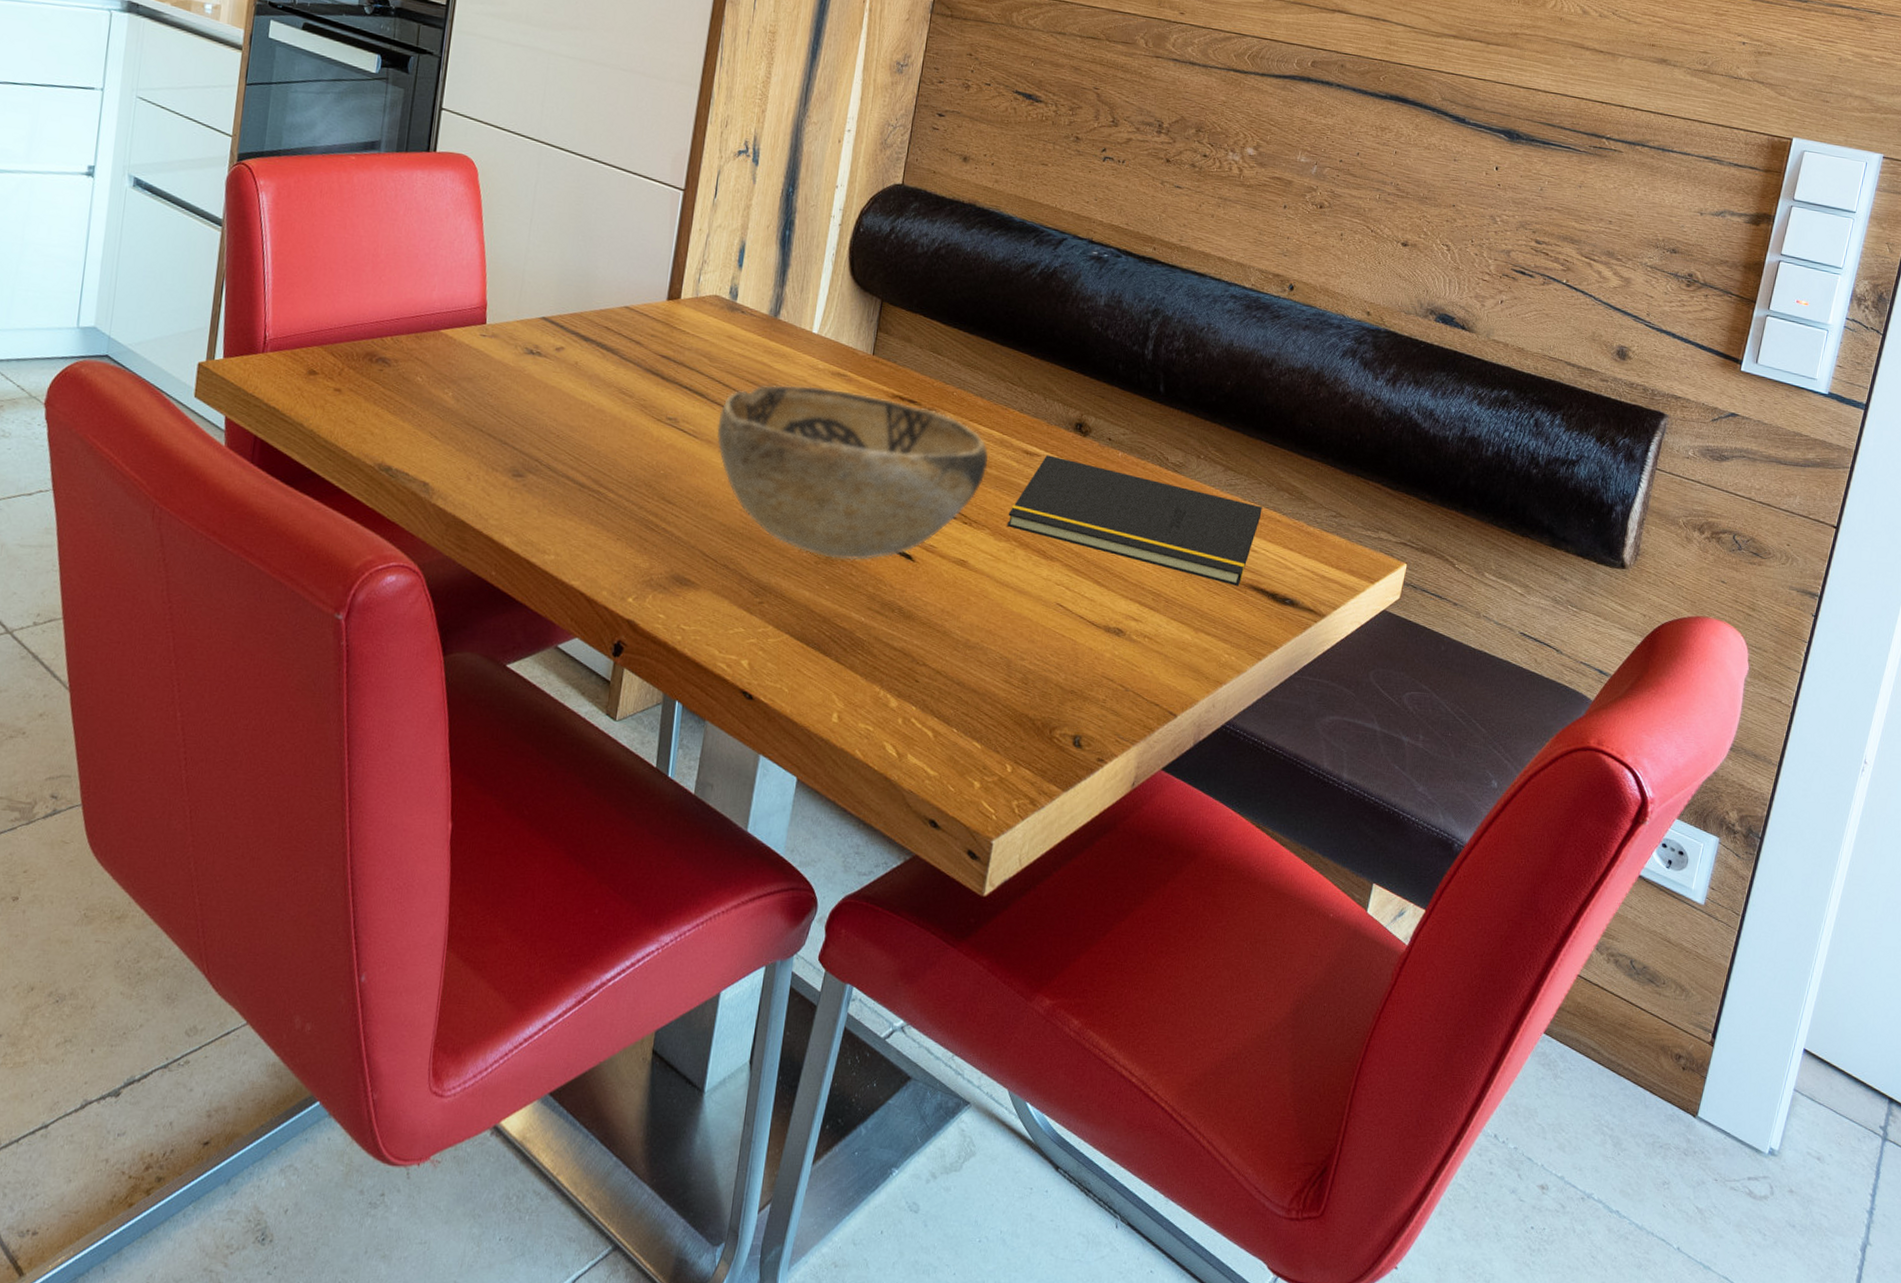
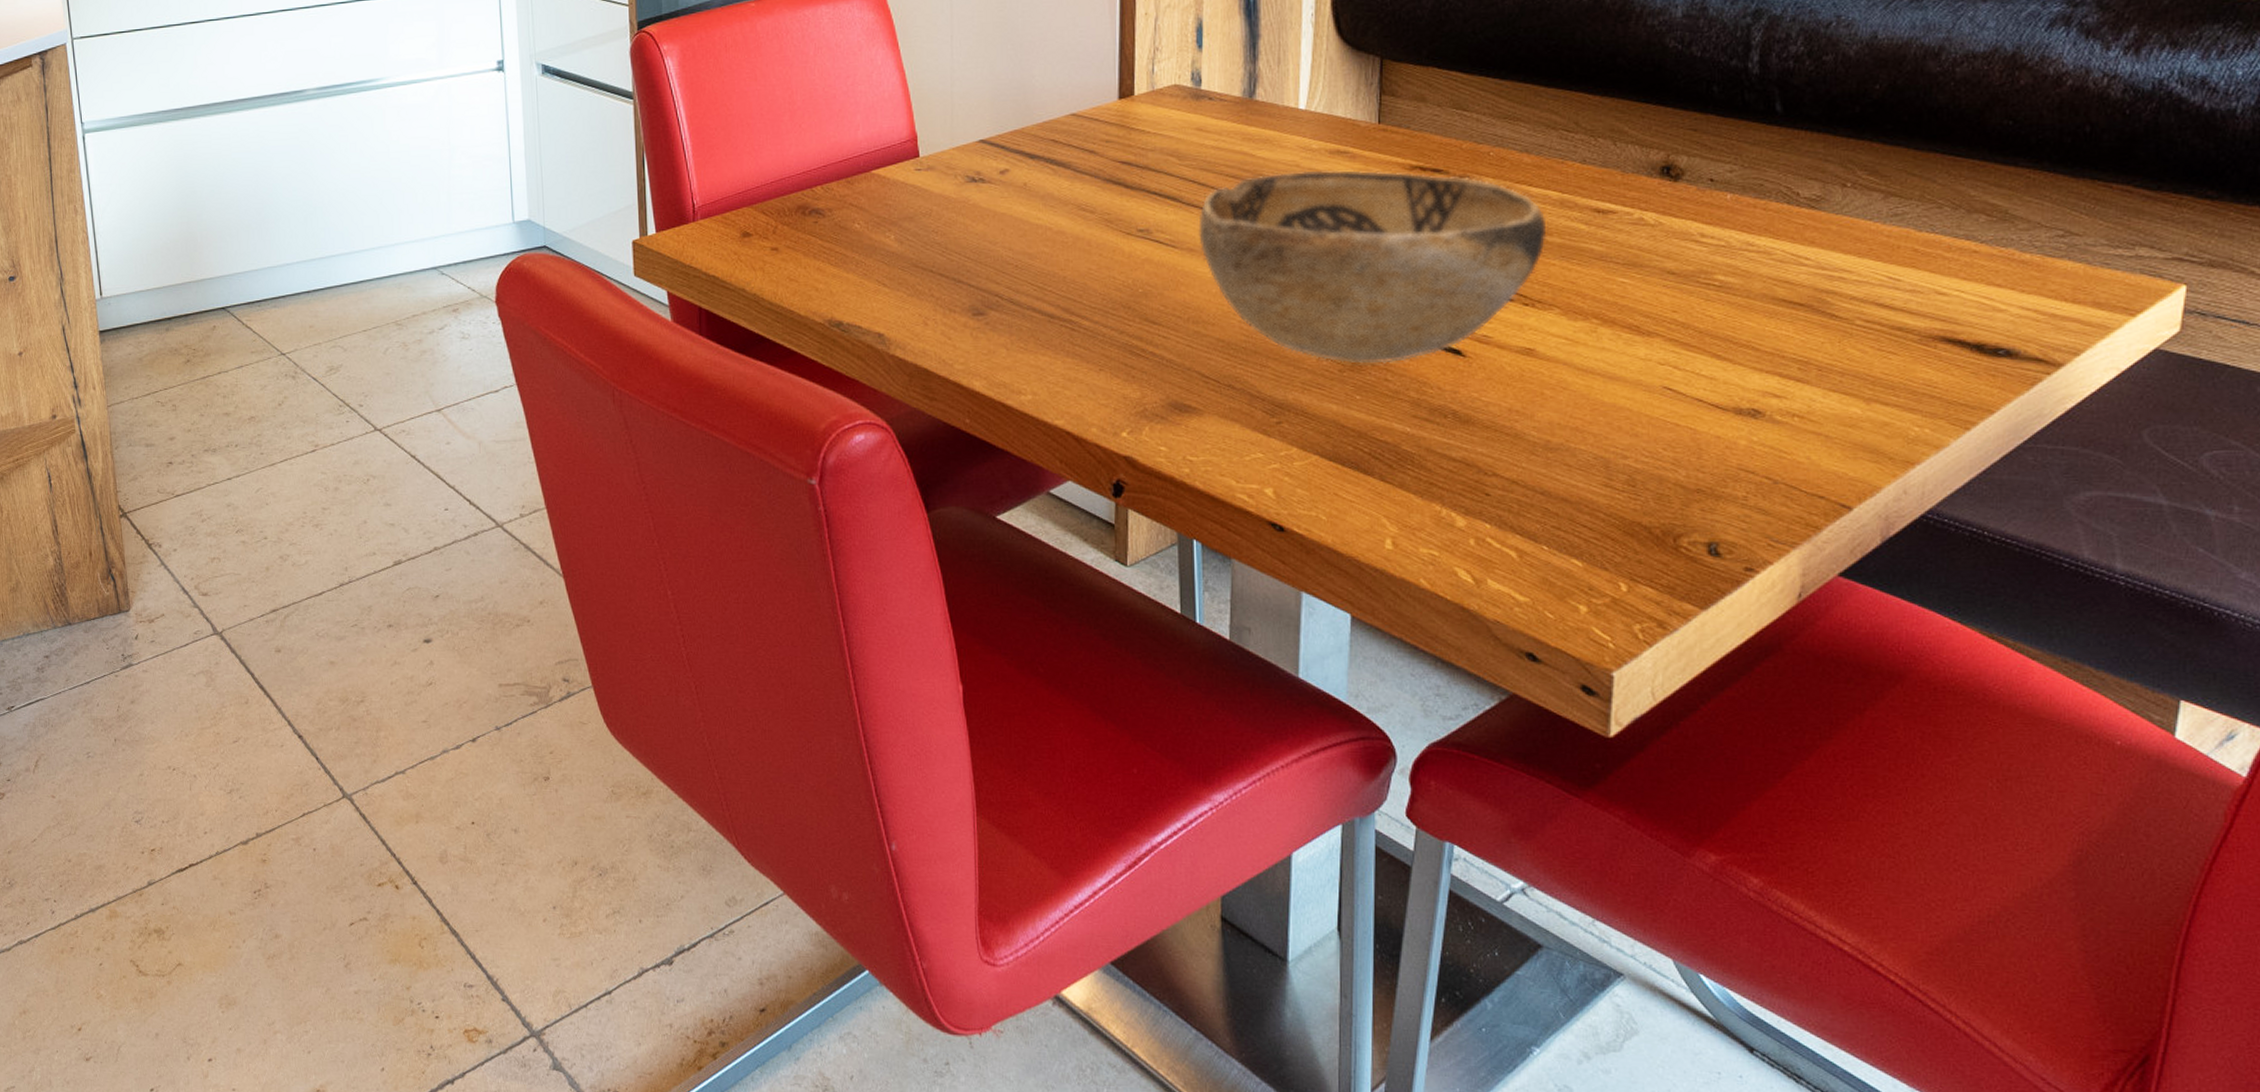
notepad: present [1007,455,1263,586] -> none [1582,210,1948,340]

